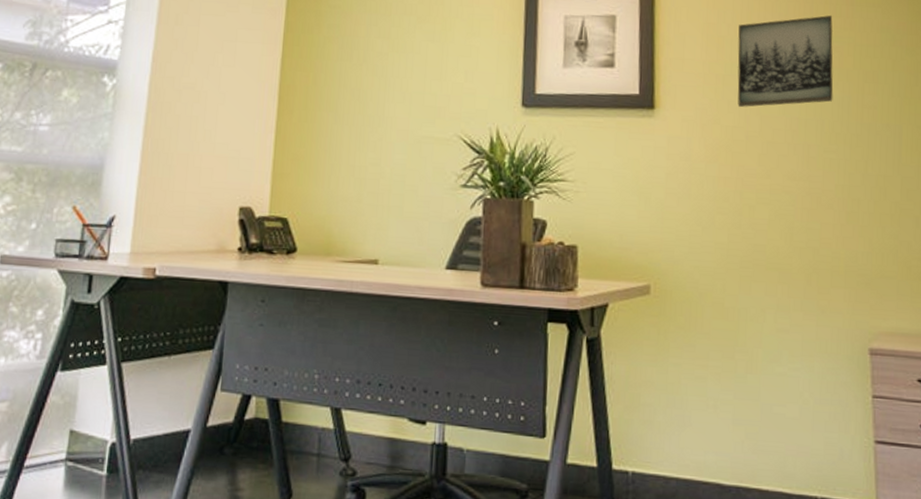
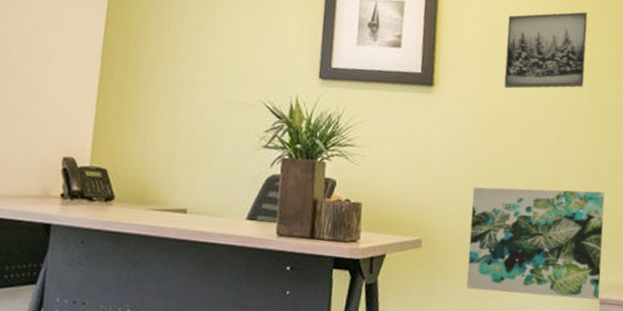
wall art: none [706,221,869,350] -> present [466,187,605,300]

